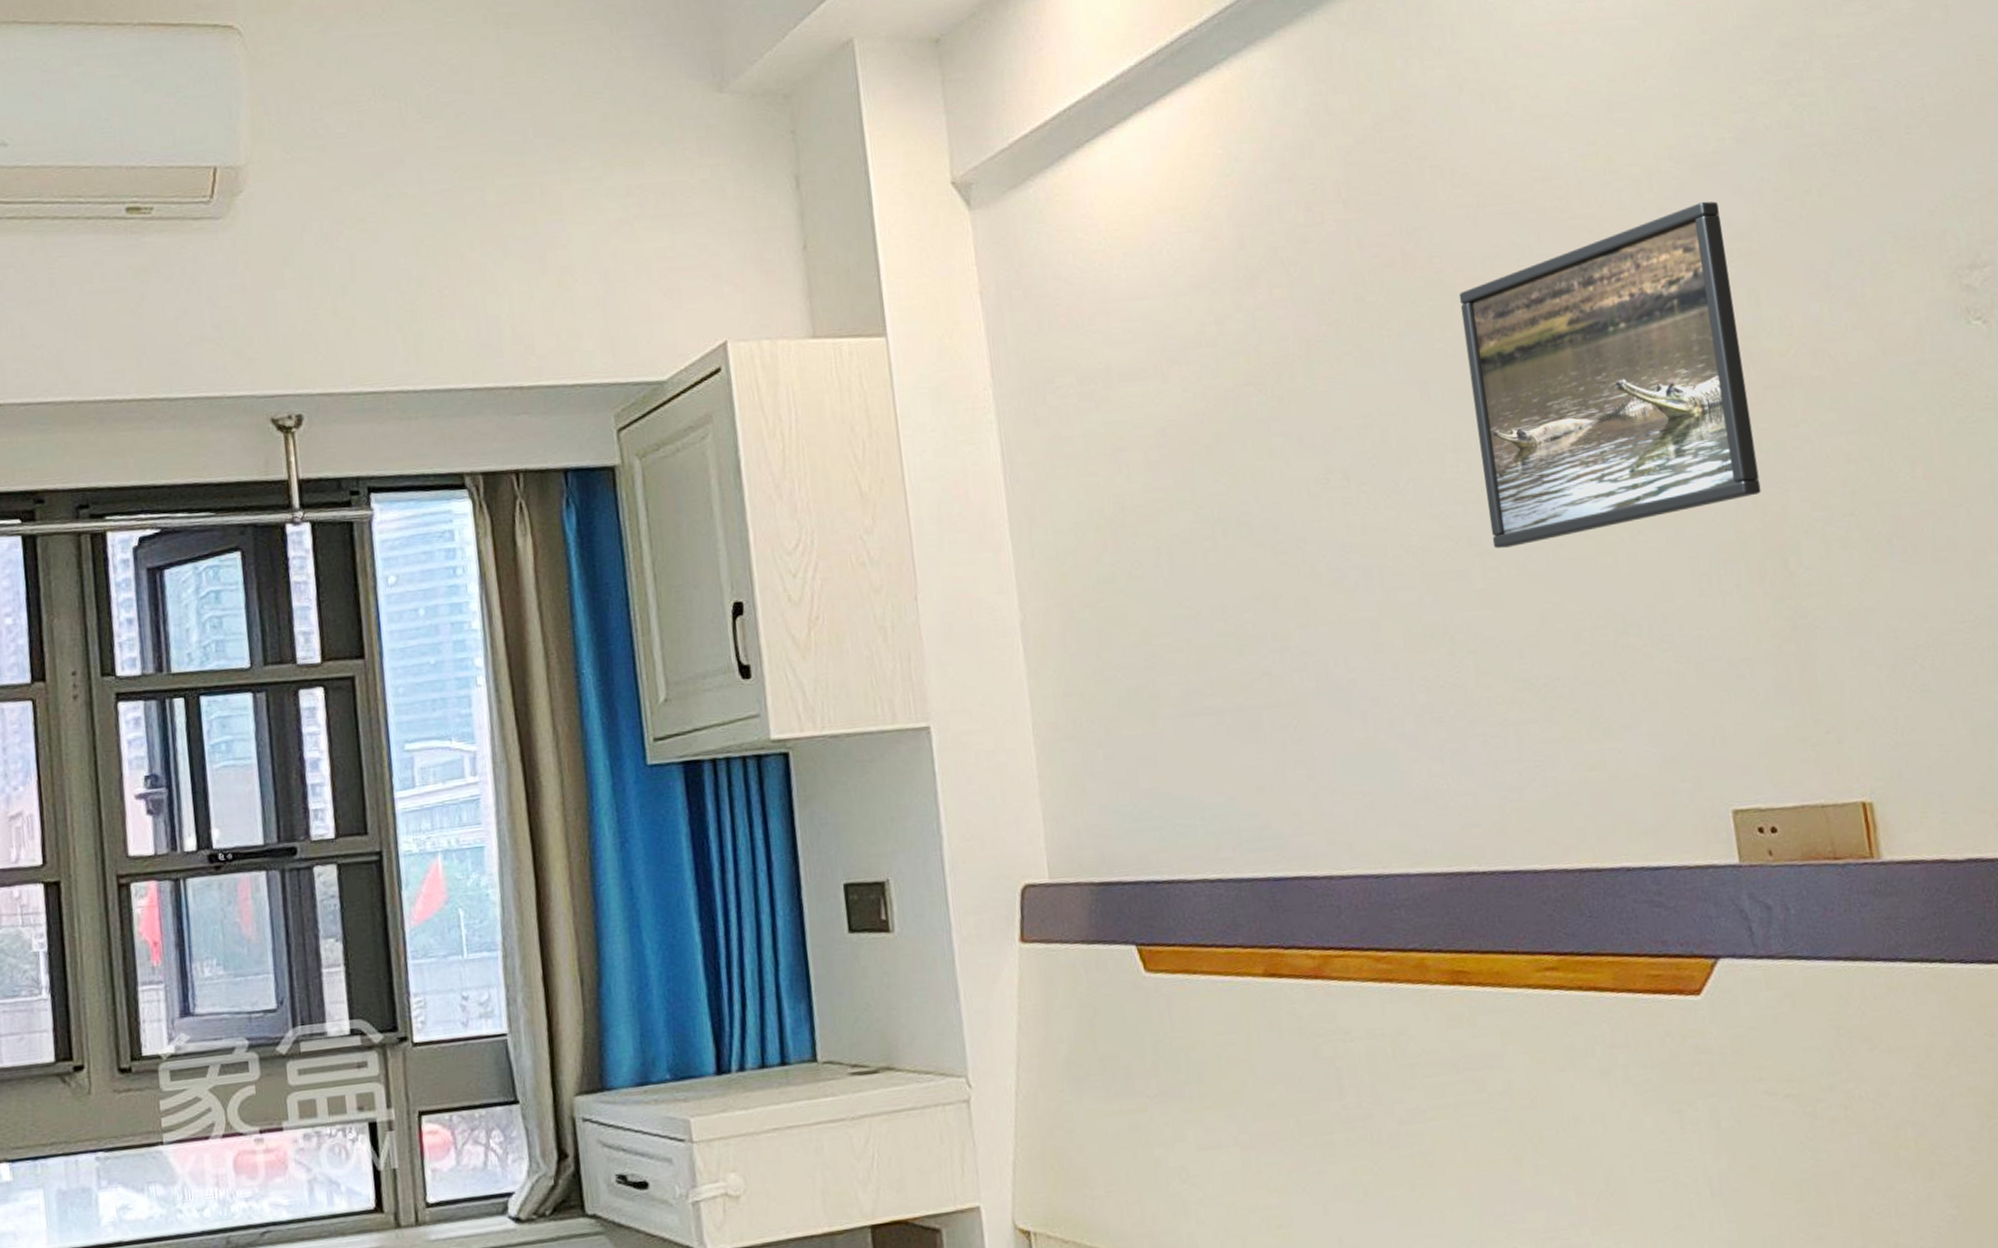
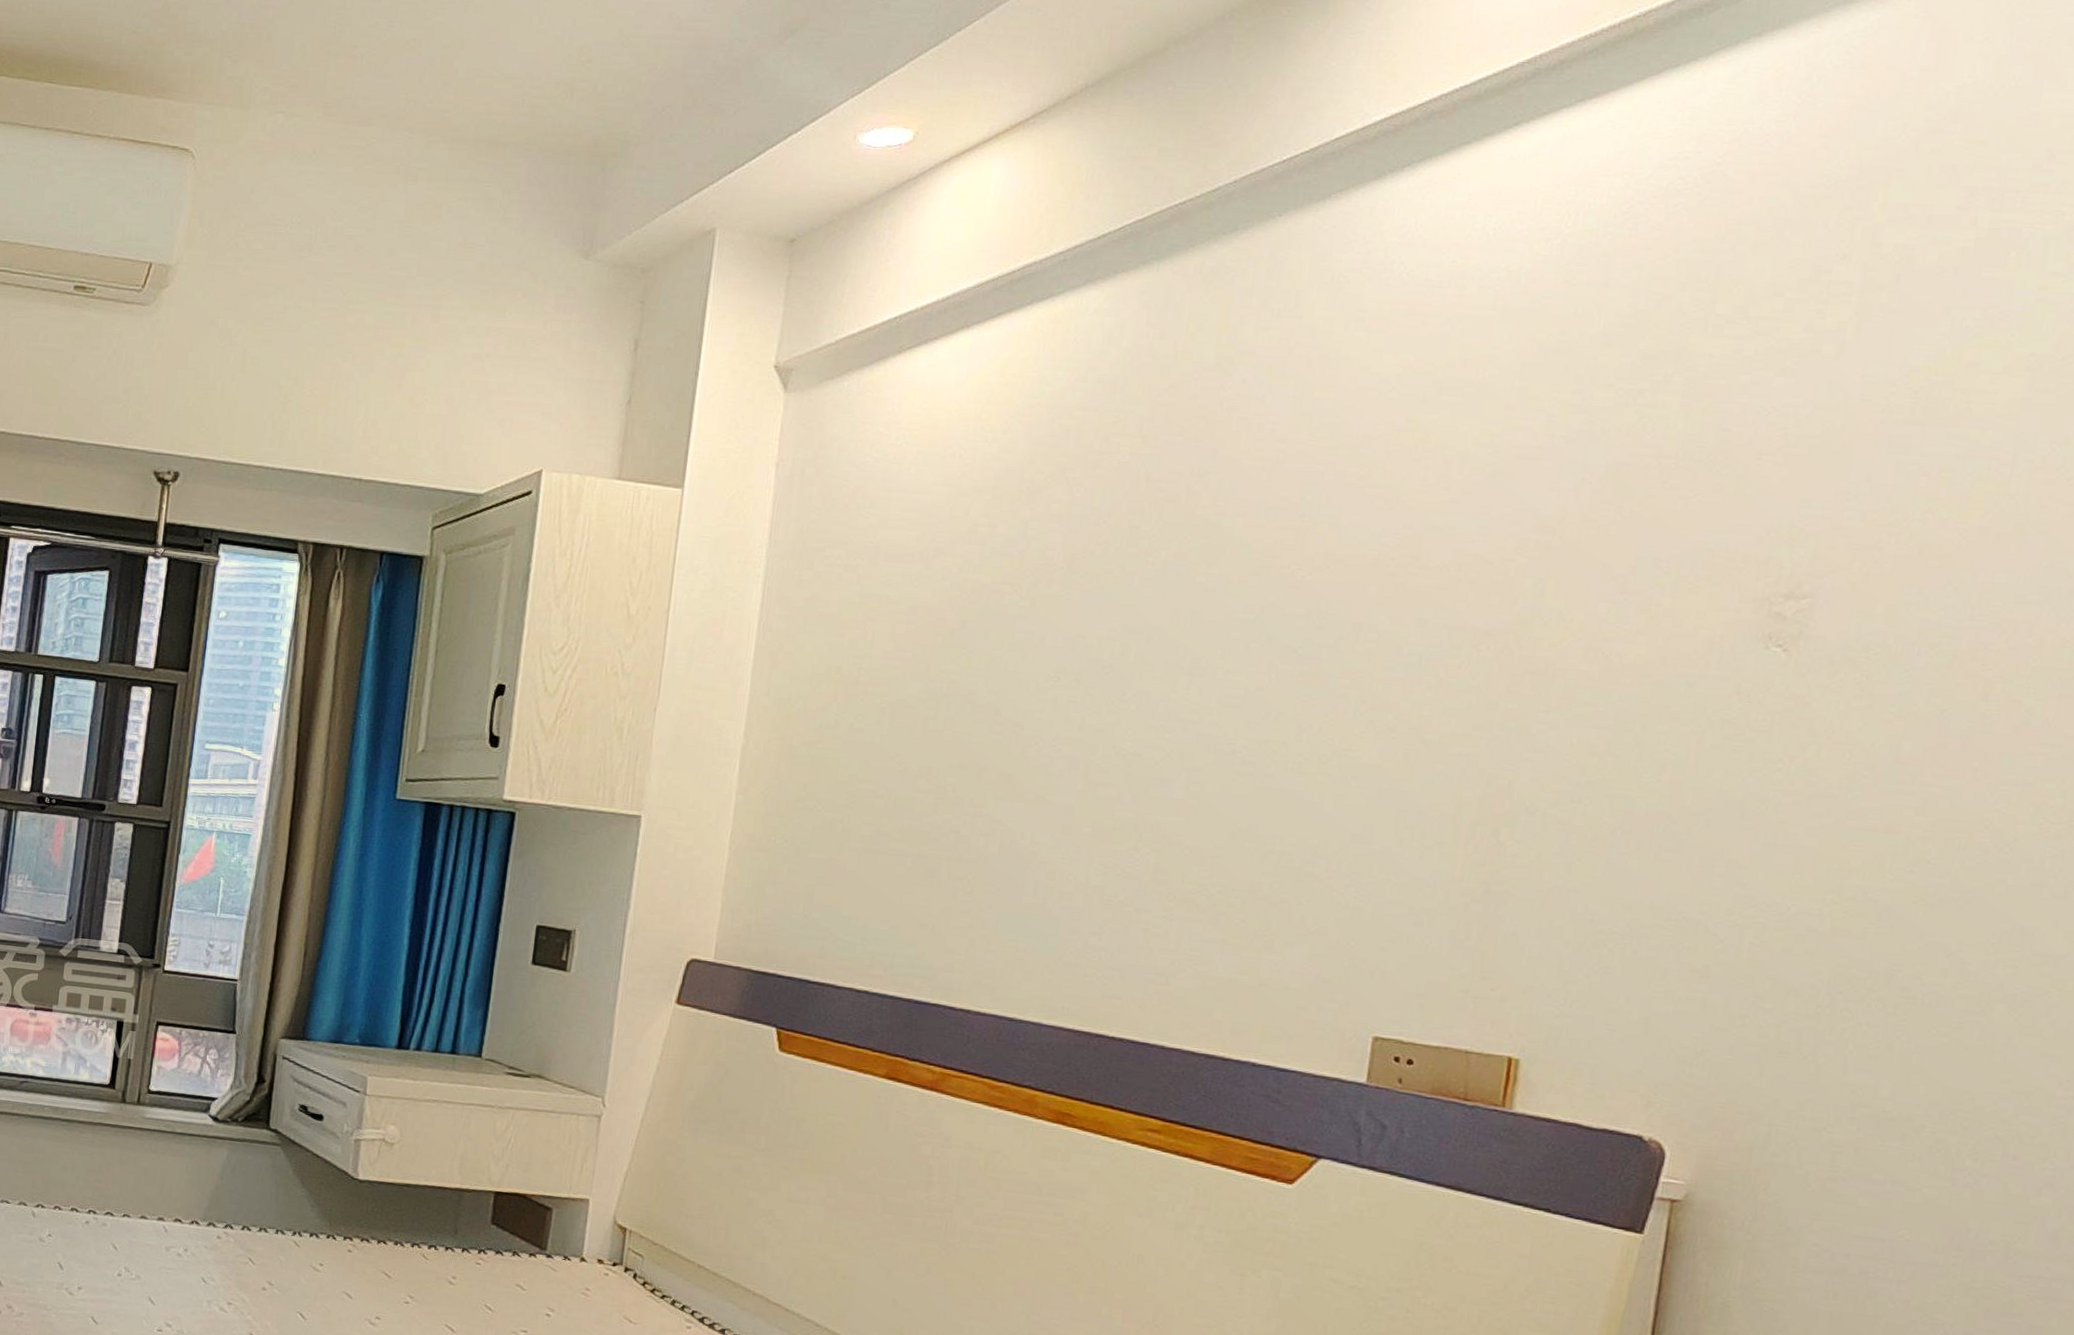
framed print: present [1459,201,1761,549] -> none [1203,491,1528,769]

